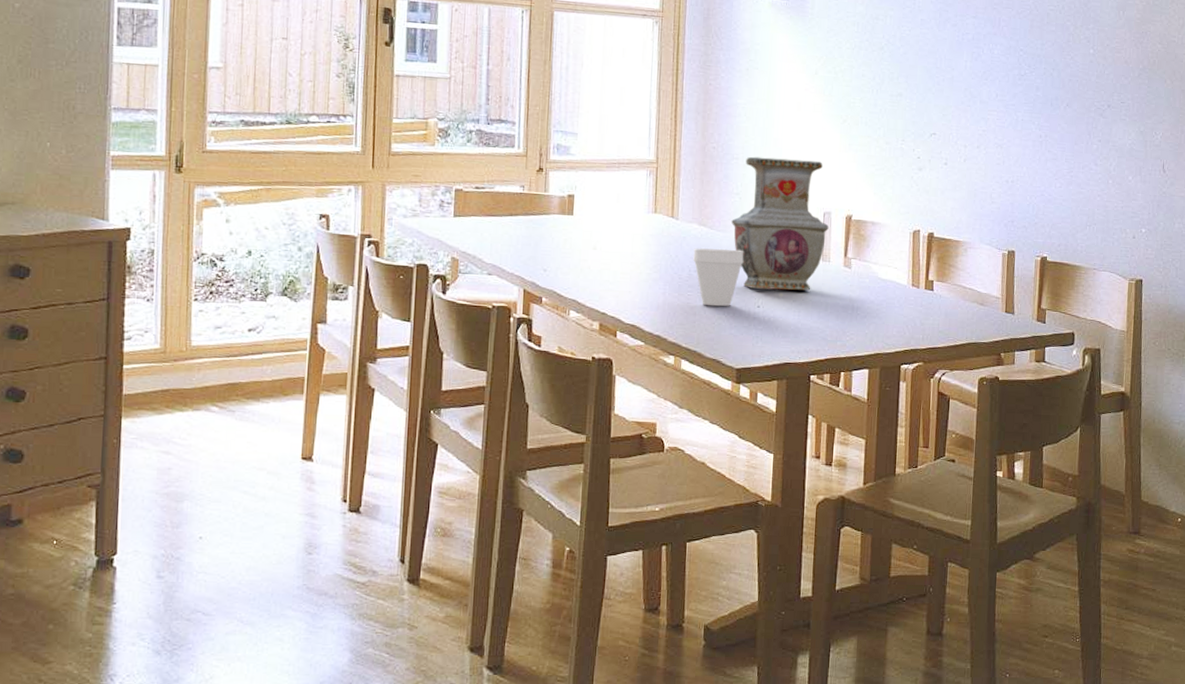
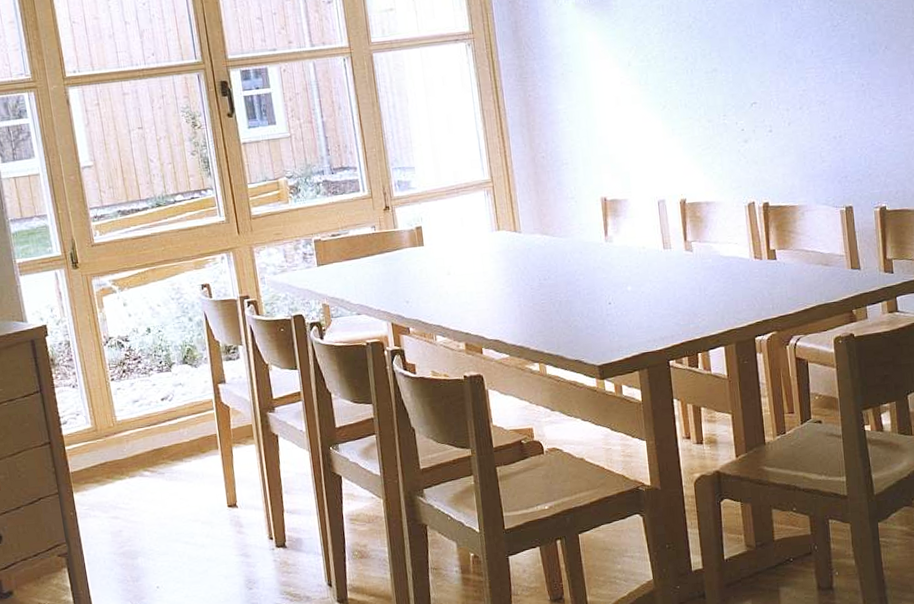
cup: present [693,248,744,306] -> none [540,251,589,310]
vase: present [731,156,829,291] -> none [571,152,665,287]

